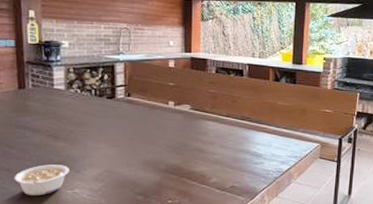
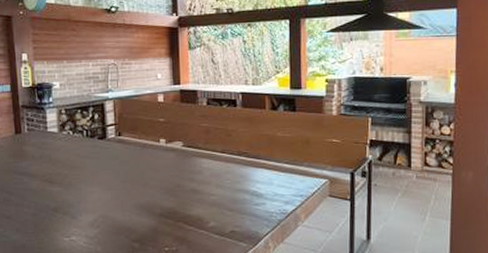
legume: present [14,165,69,195] -> none [14,211,65,243]

